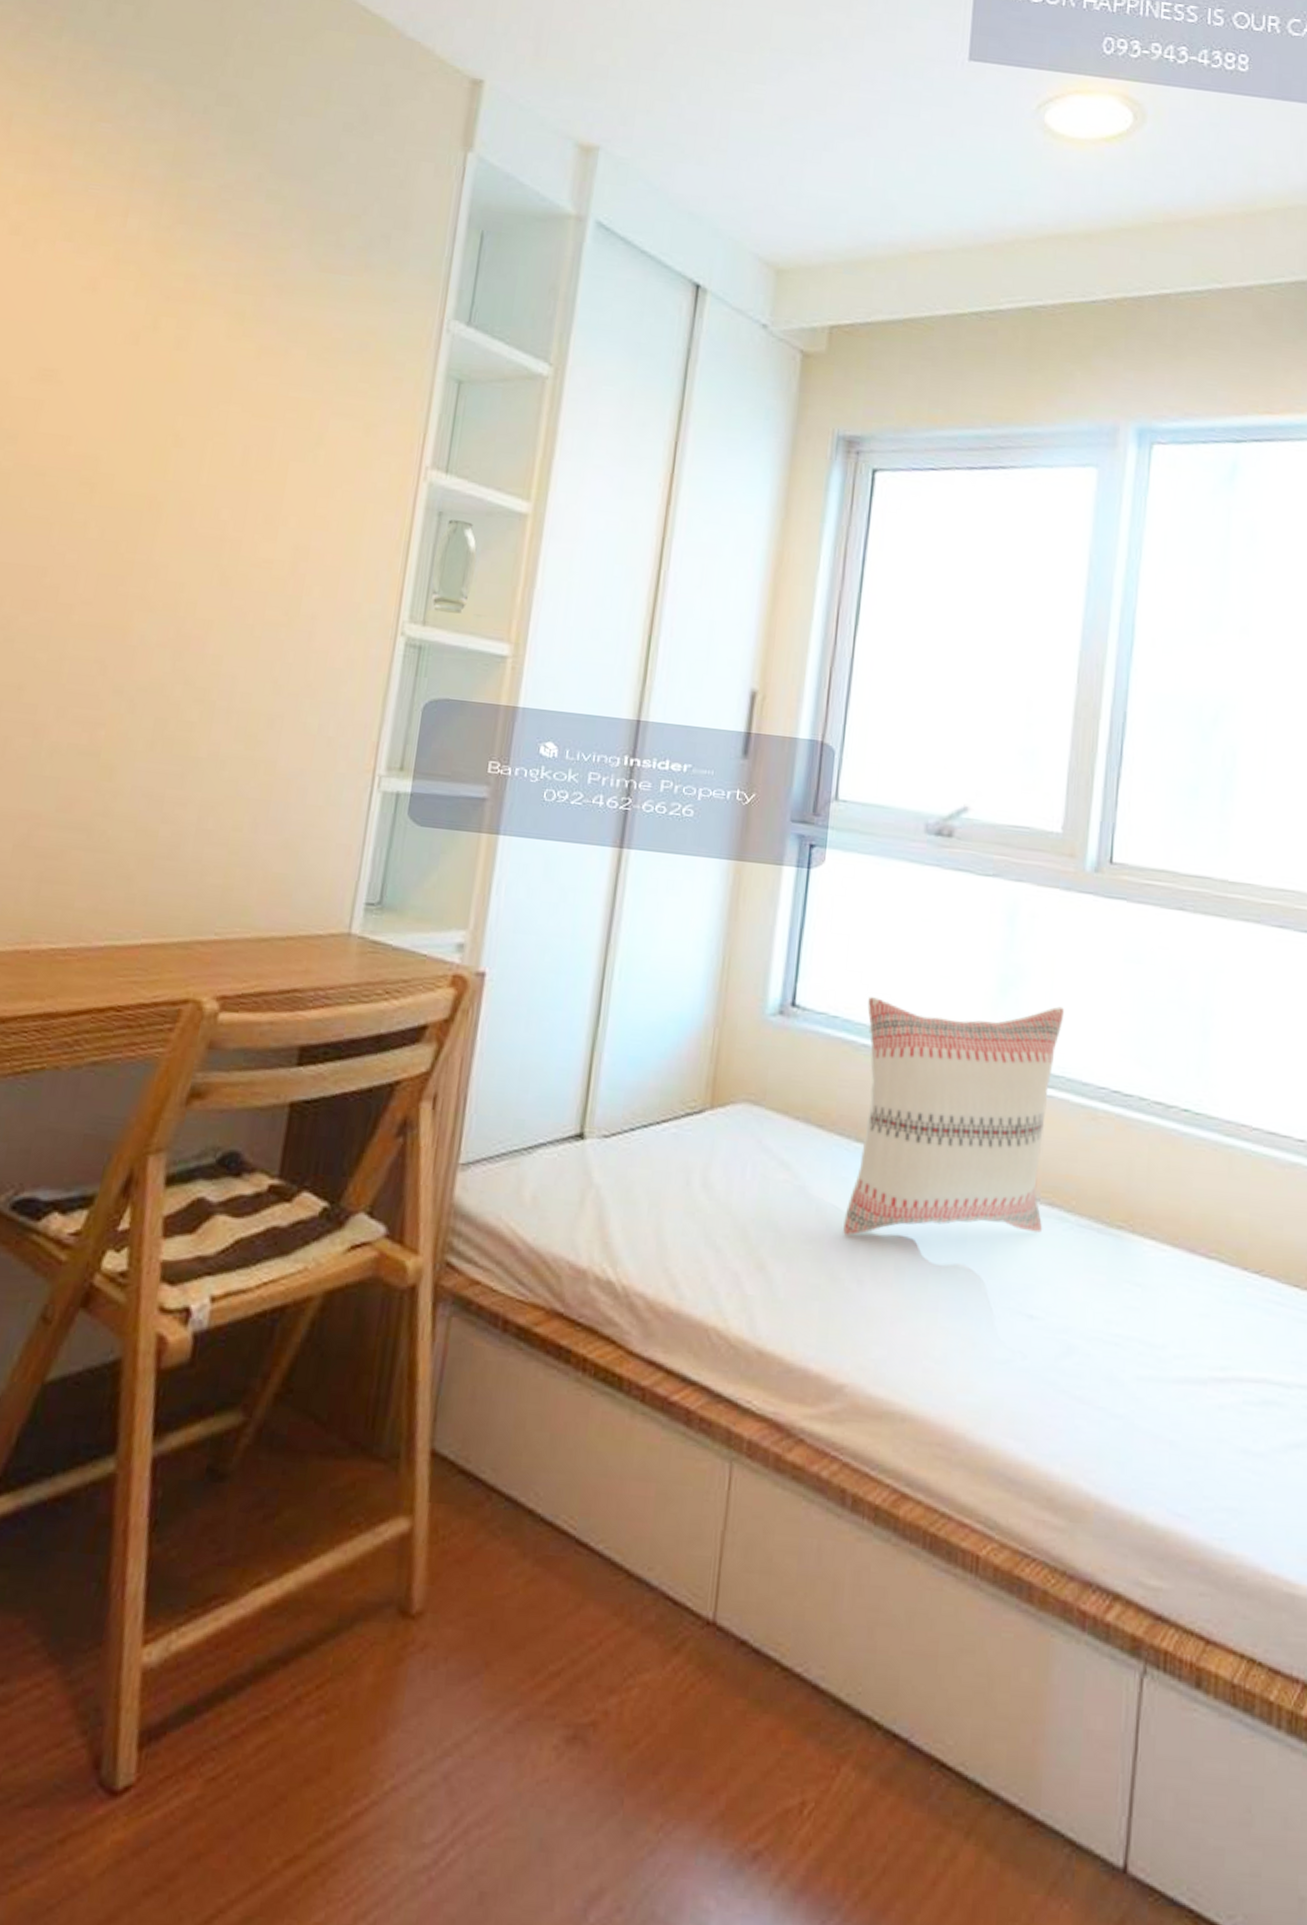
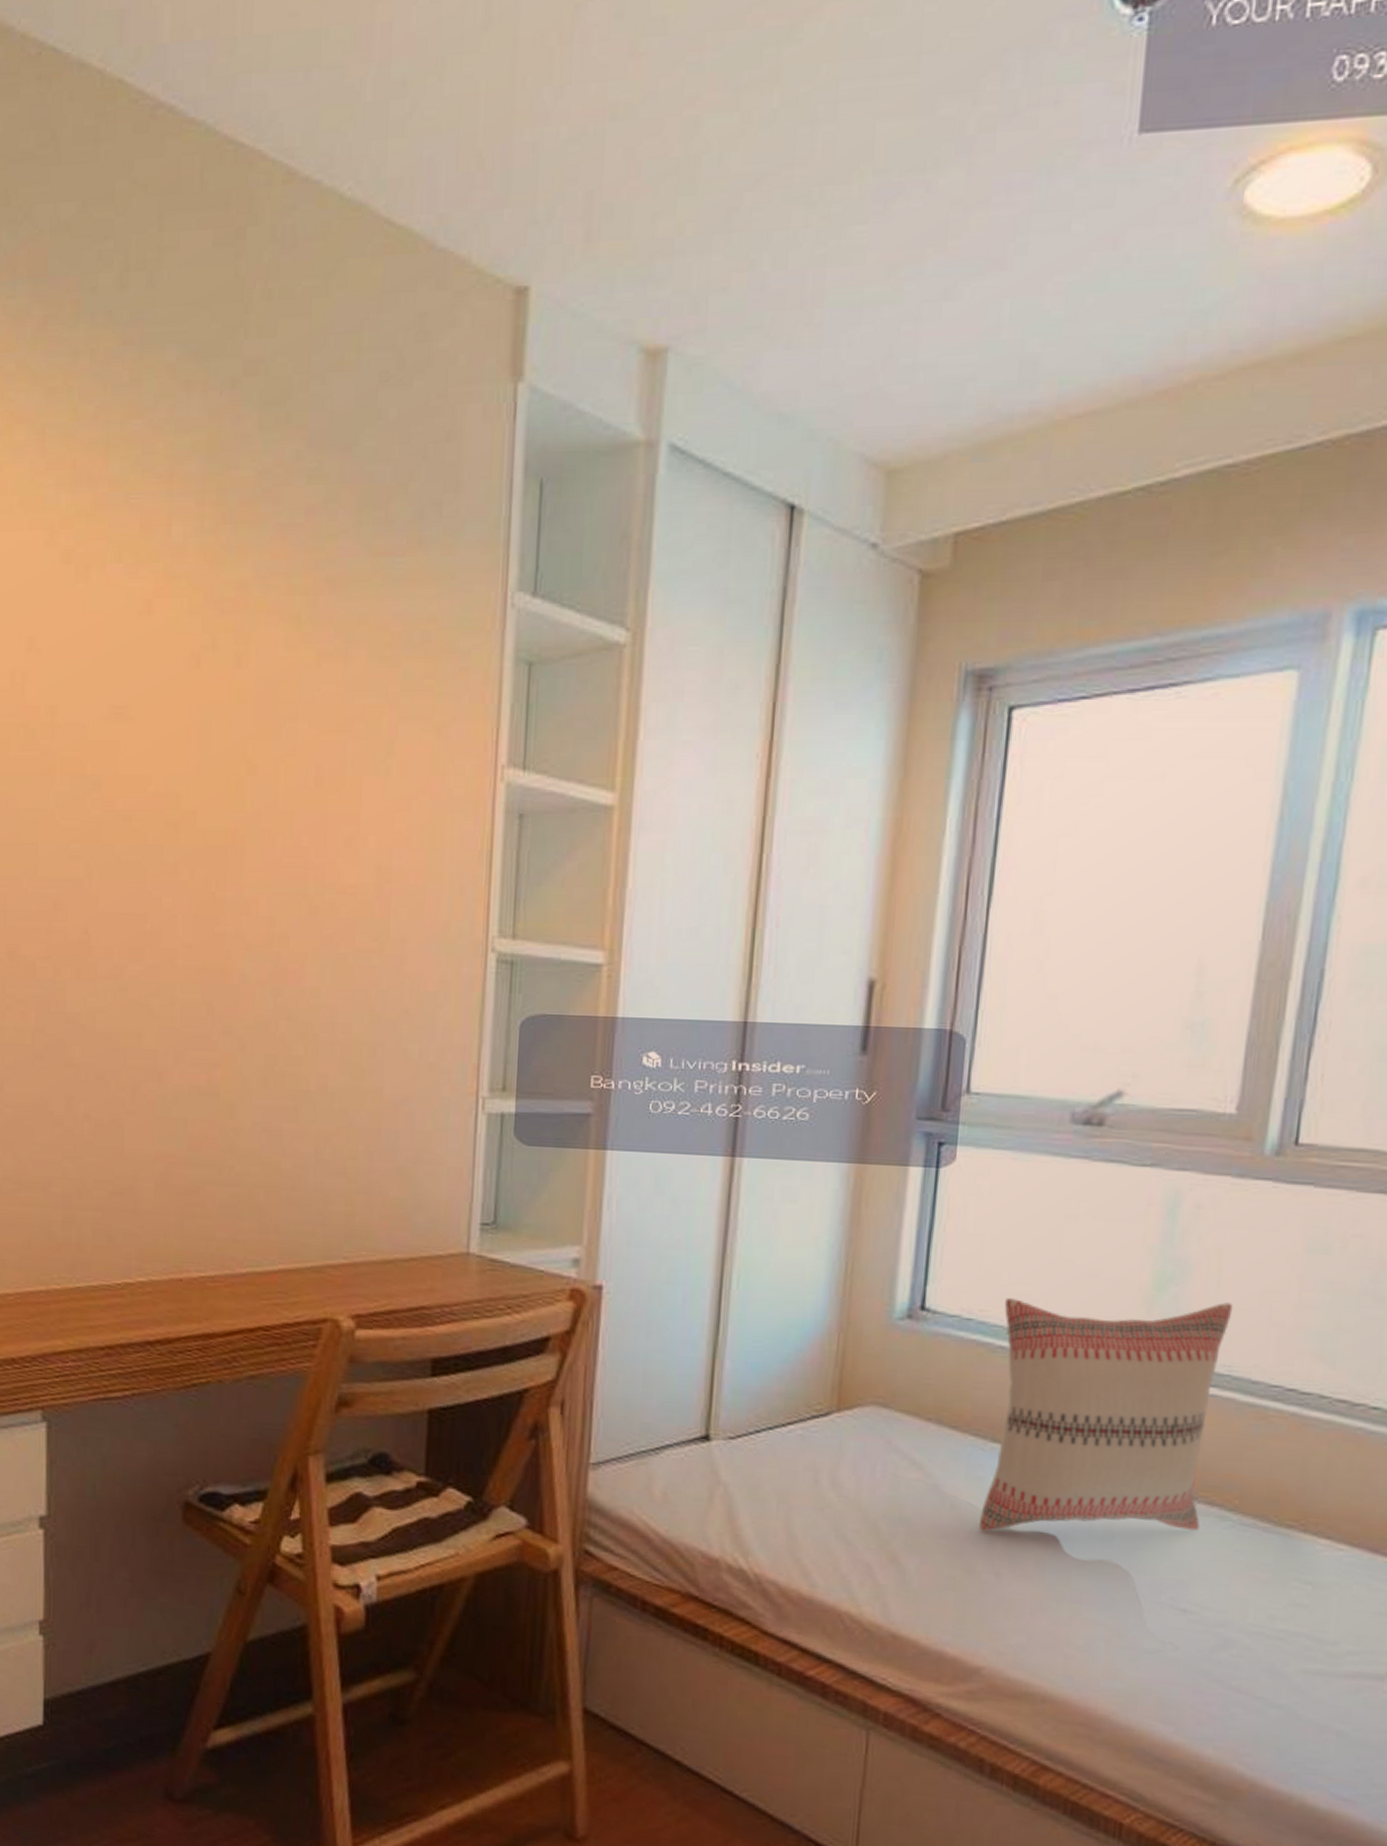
vase: present [432,519,477,614] -> none [518,821,563,924]

